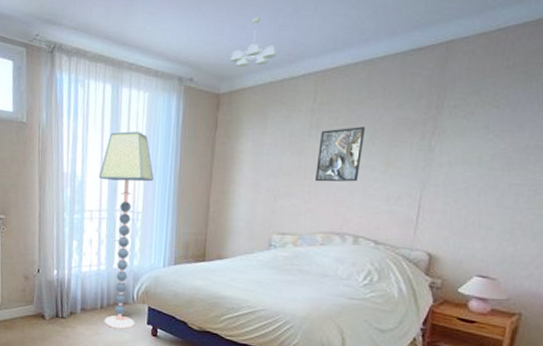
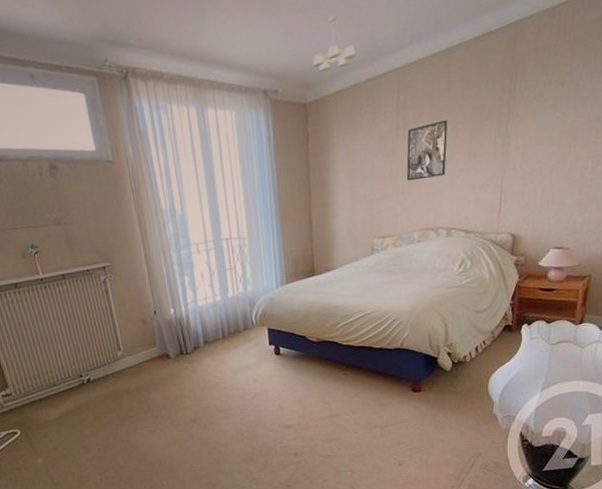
floor lamp: present [98,131,154,329] -> none [198,154,258,355]

